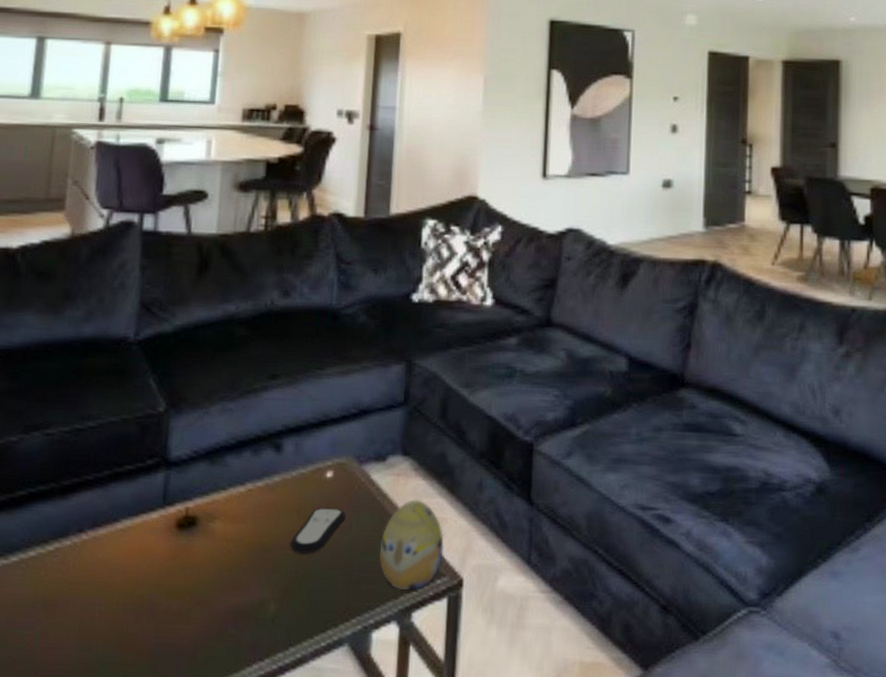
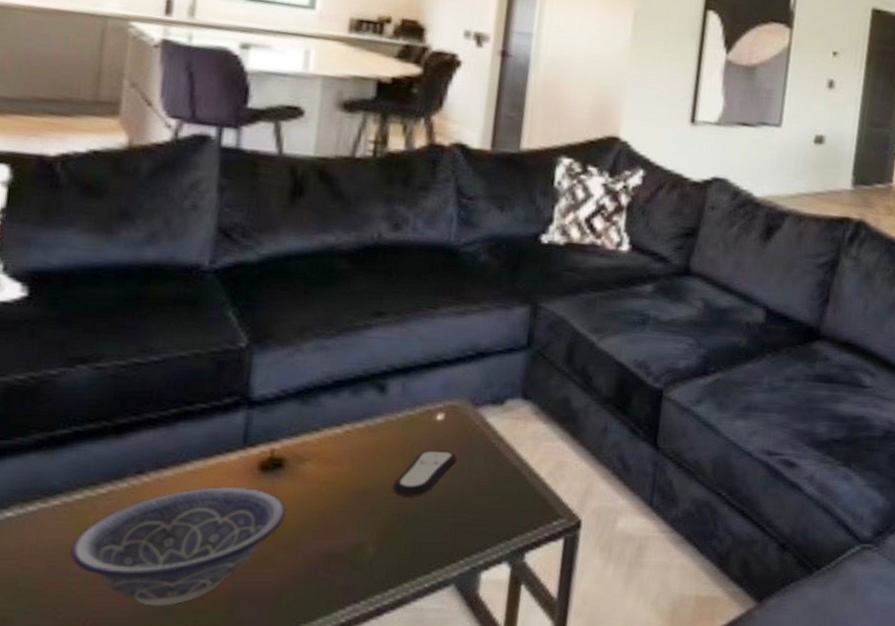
decorative bowl: none [25,543,199,660] -> present [70,486,286,606]
decorative egg: present [379,499,444,591] -> none [492,443,564,533]

